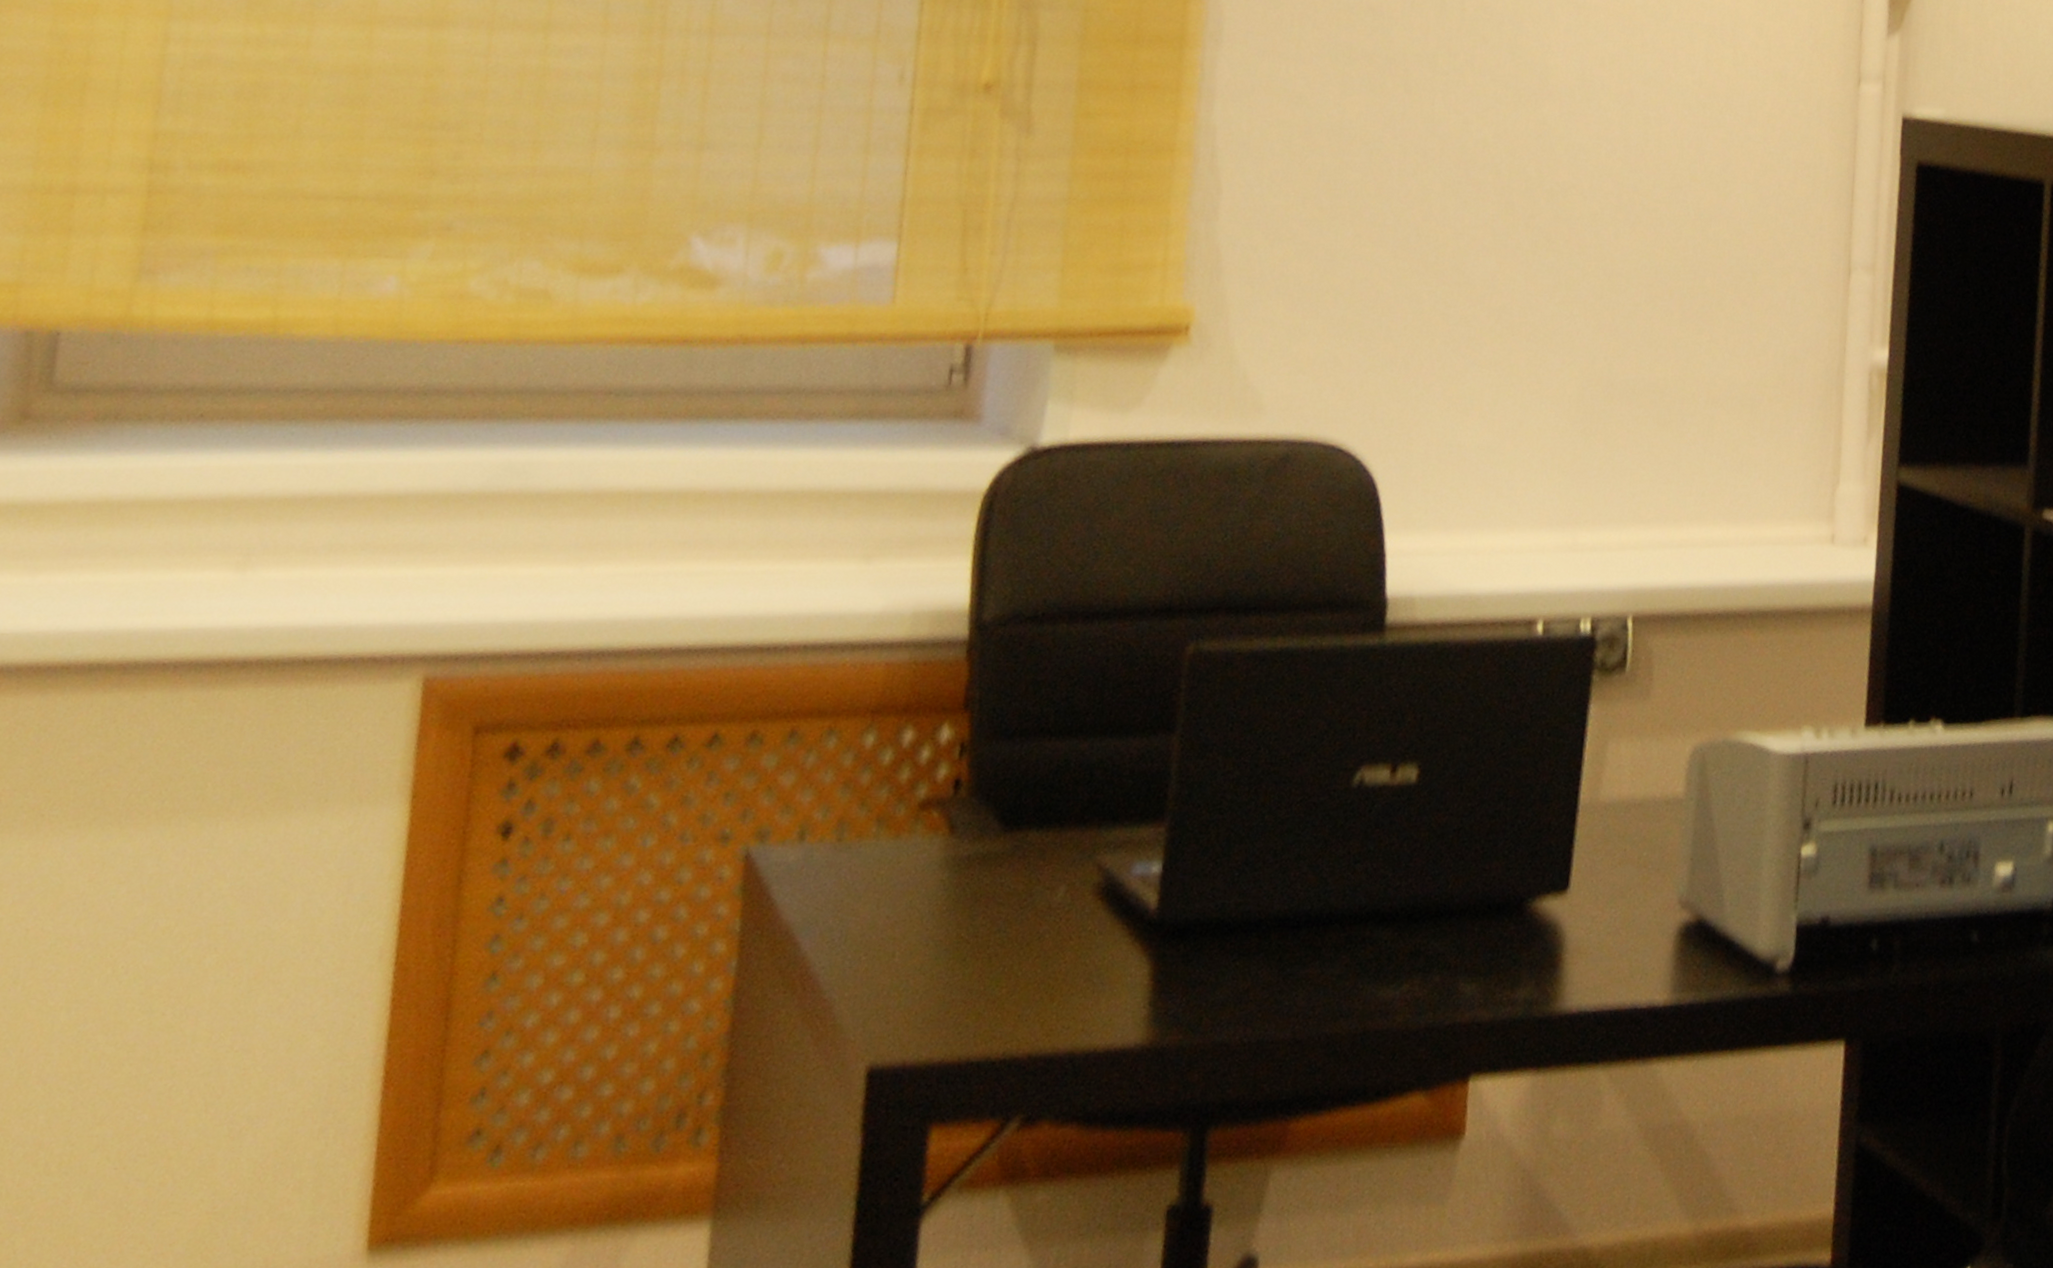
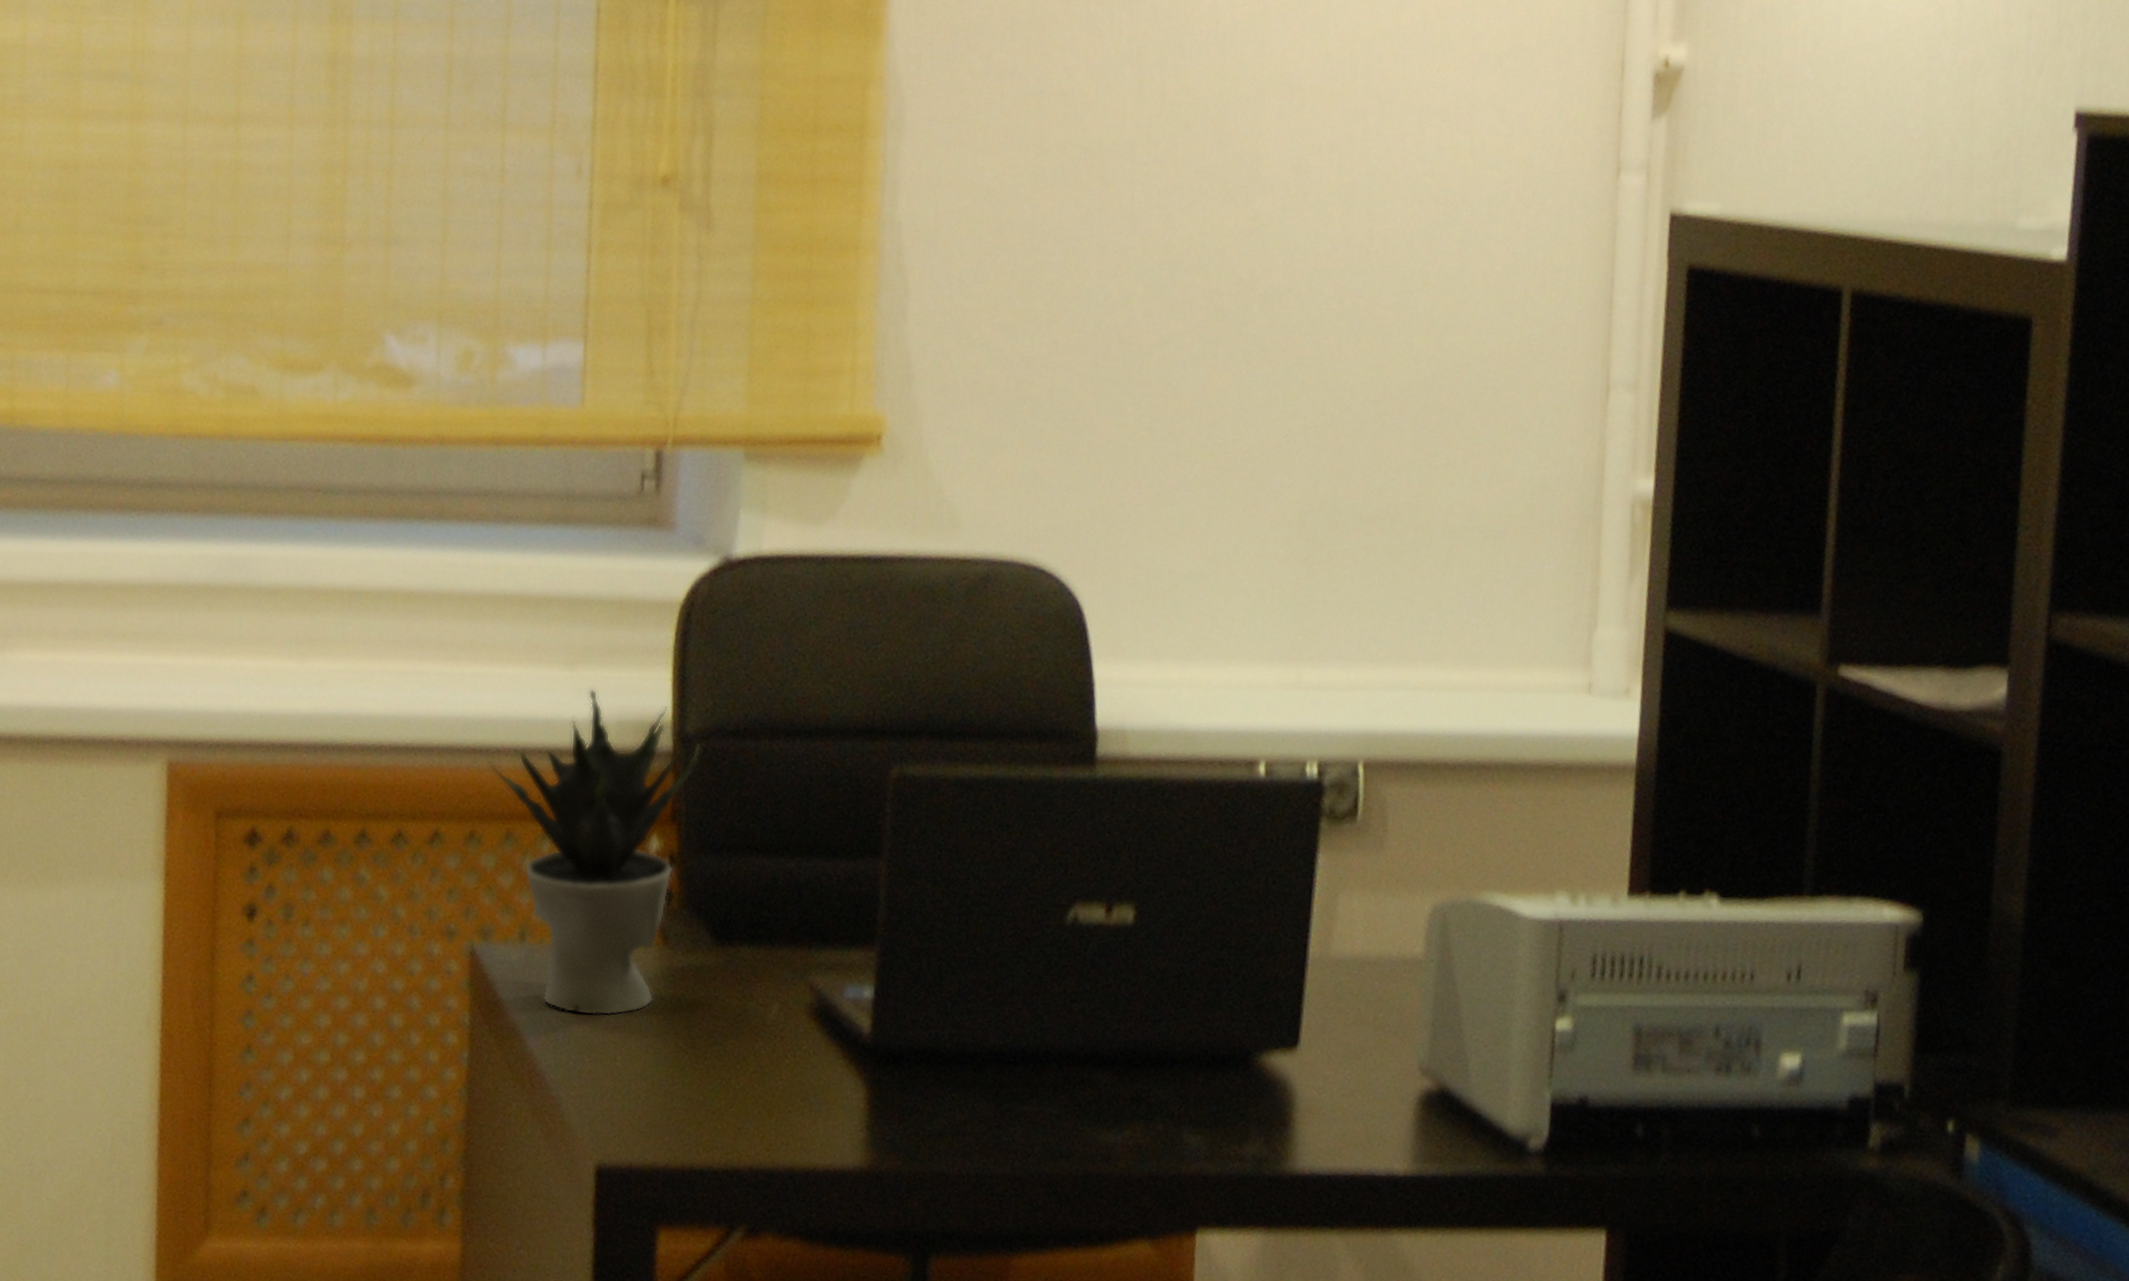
potted plant: none [775,581,998,913] -> present [488,689,701,1016]

